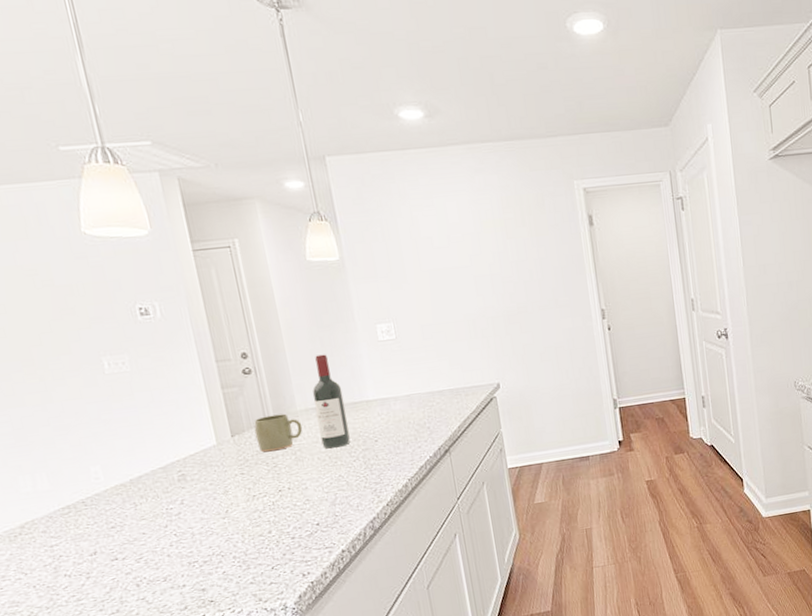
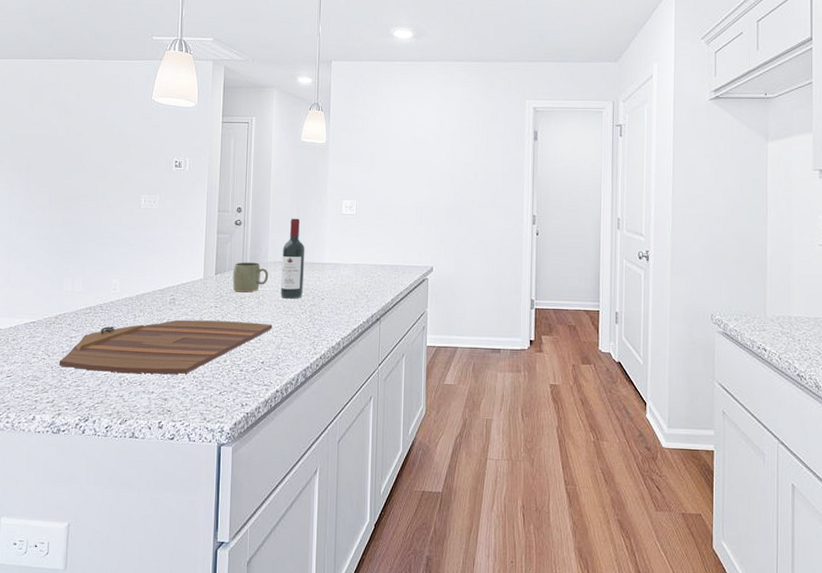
cutting board: none [42,480,322,583] -> present [59,319,273,374]

